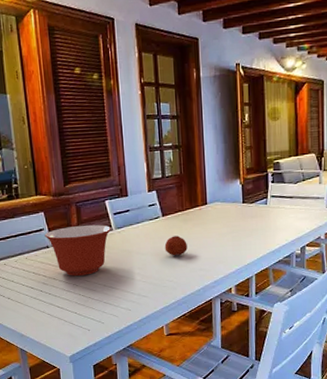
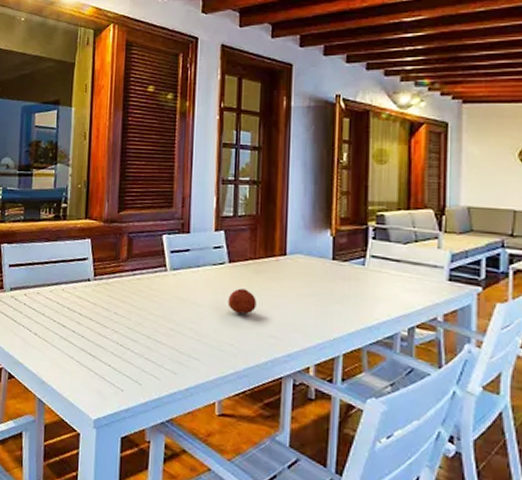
mixing bowl: present [44,225,112,276] -> none [88,259,166,321]

